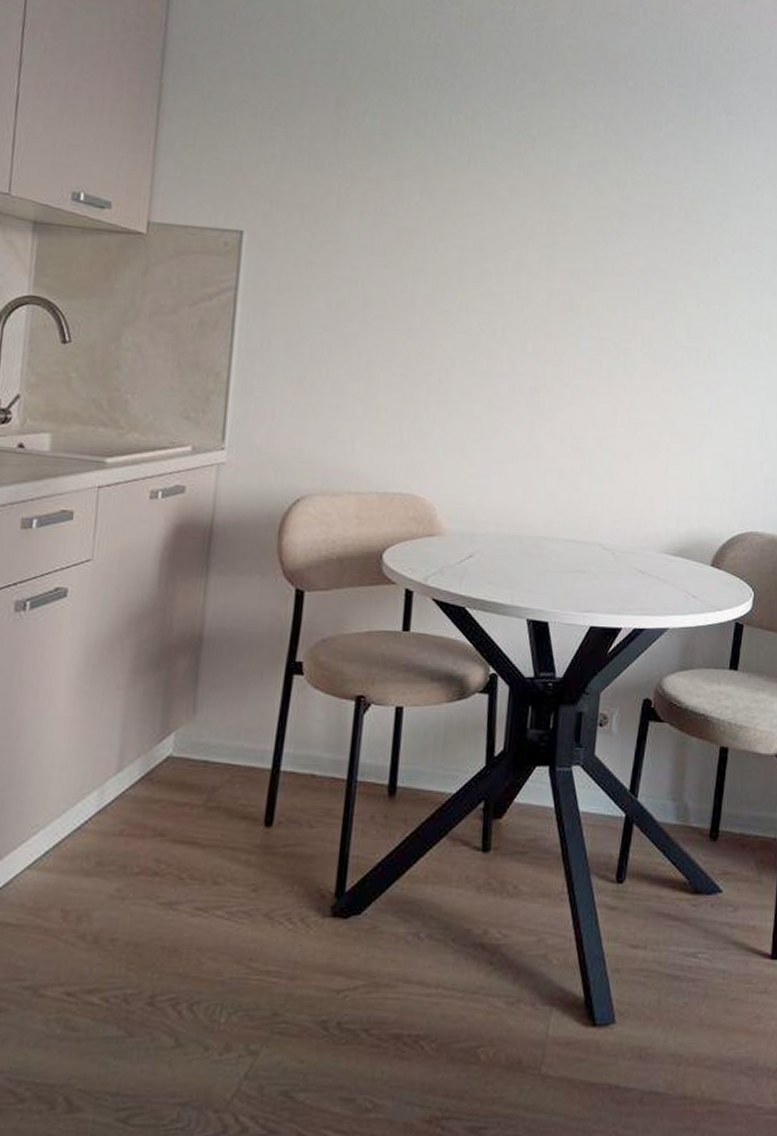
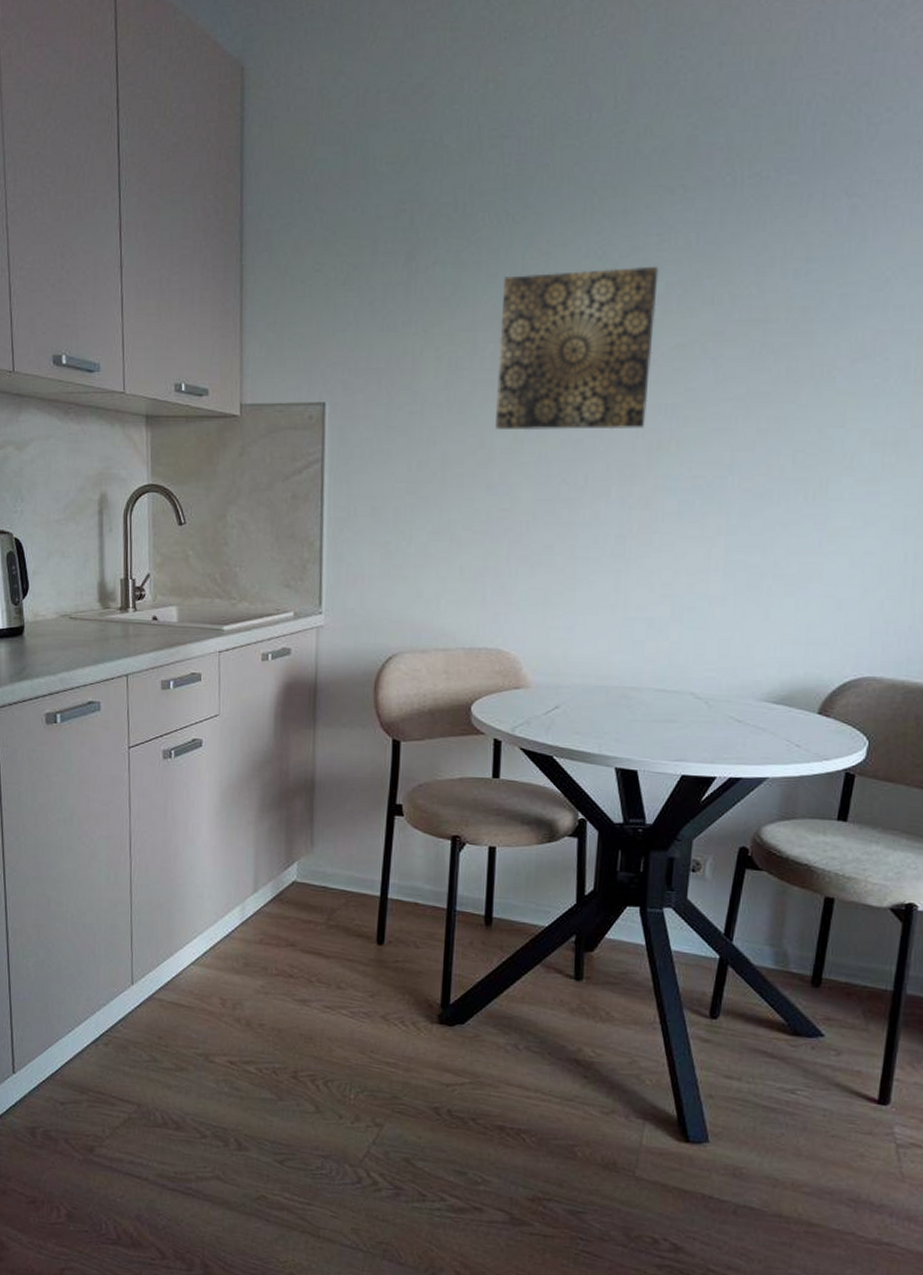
wall art: none [418,134,572,290] -> present [495,266,659,431]

